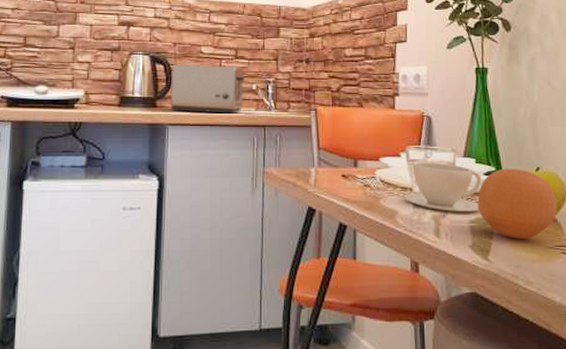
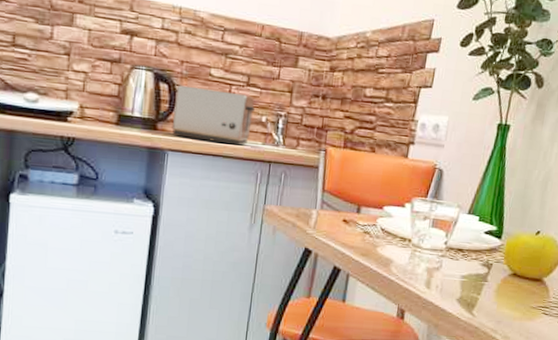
teacup: present [403,161,481,213] -> none [401,214,481,268]
fruit: present [477,168,557,240] -> none [471,229,550,298]

